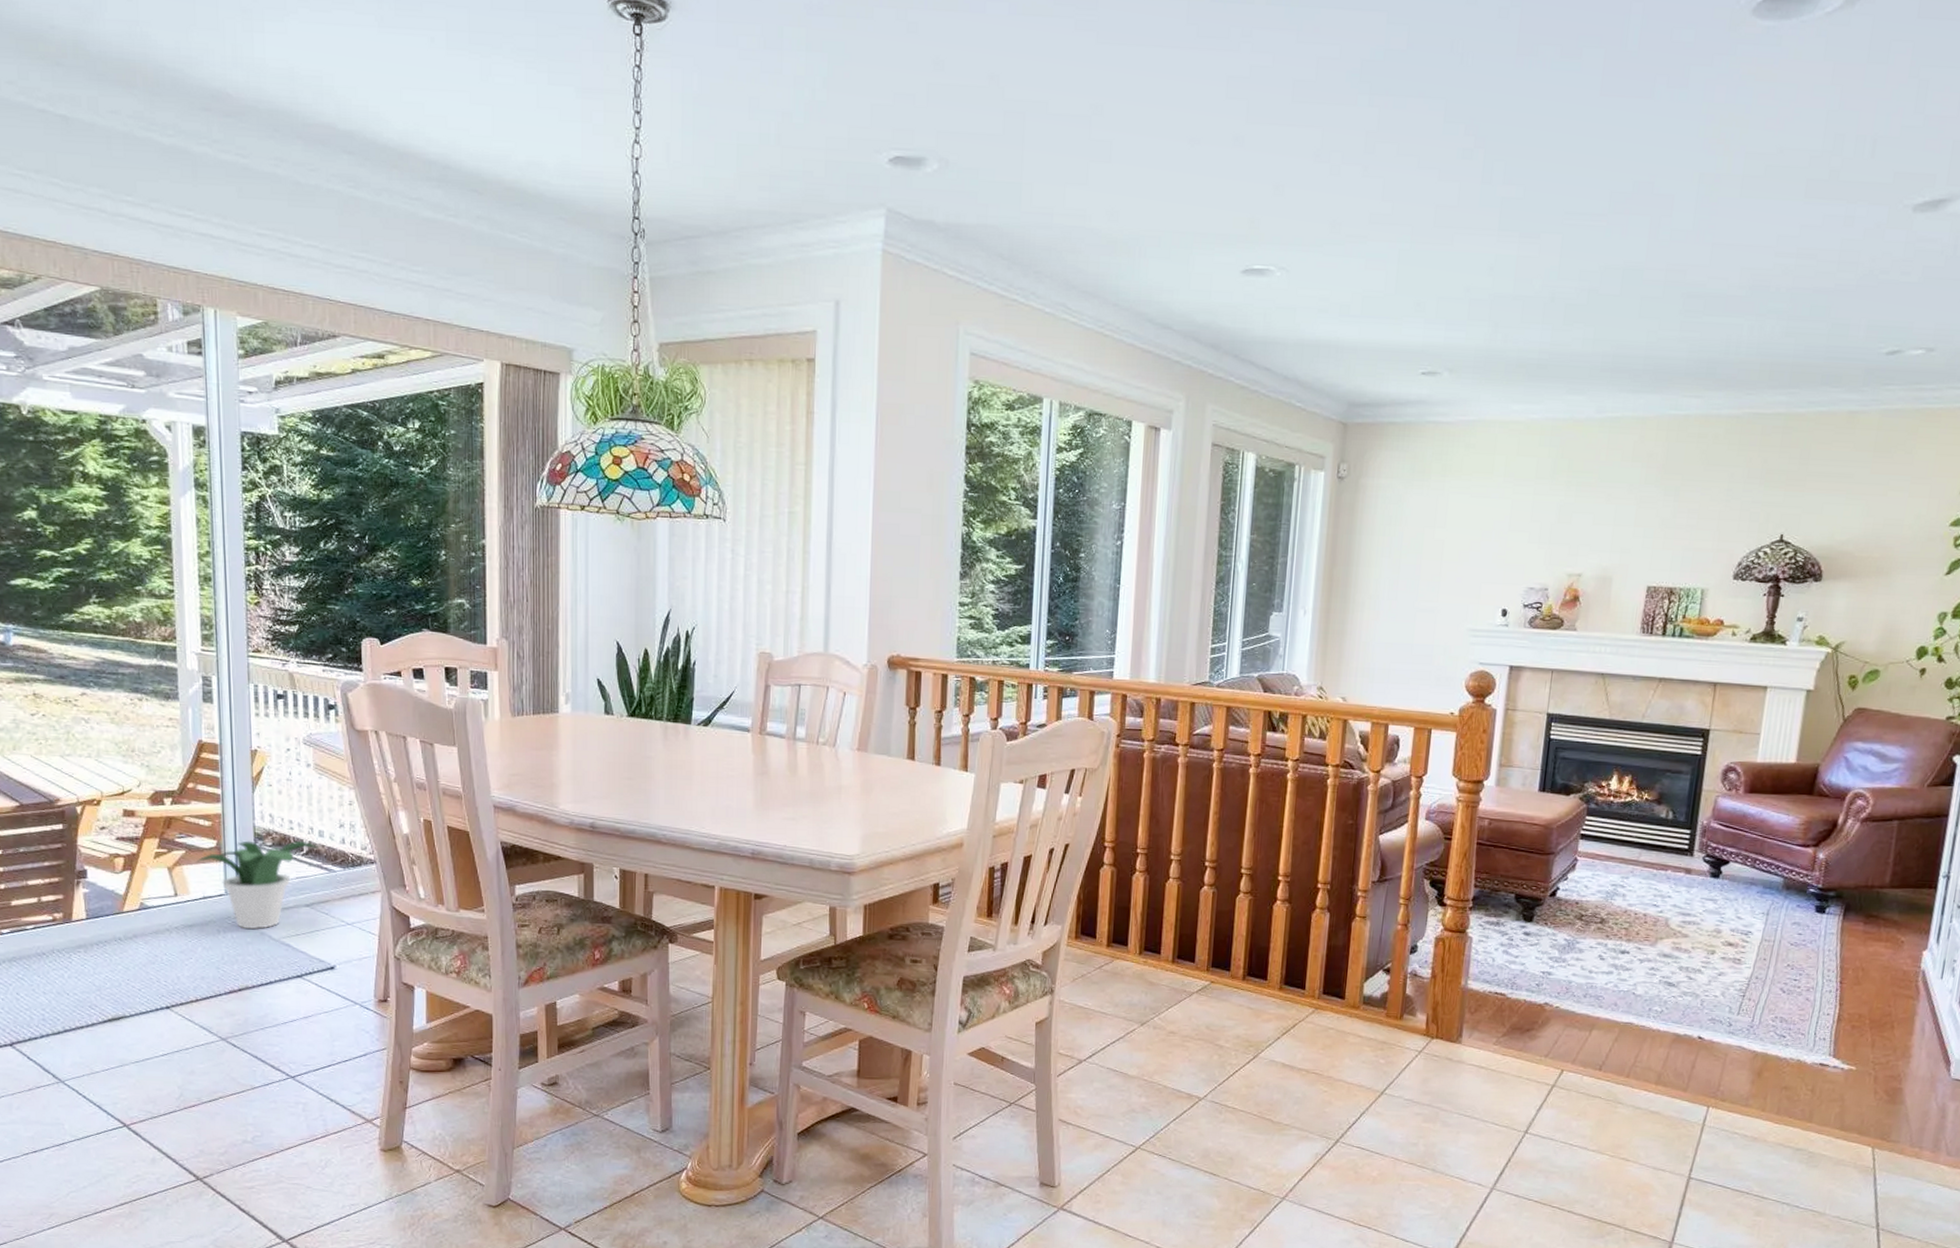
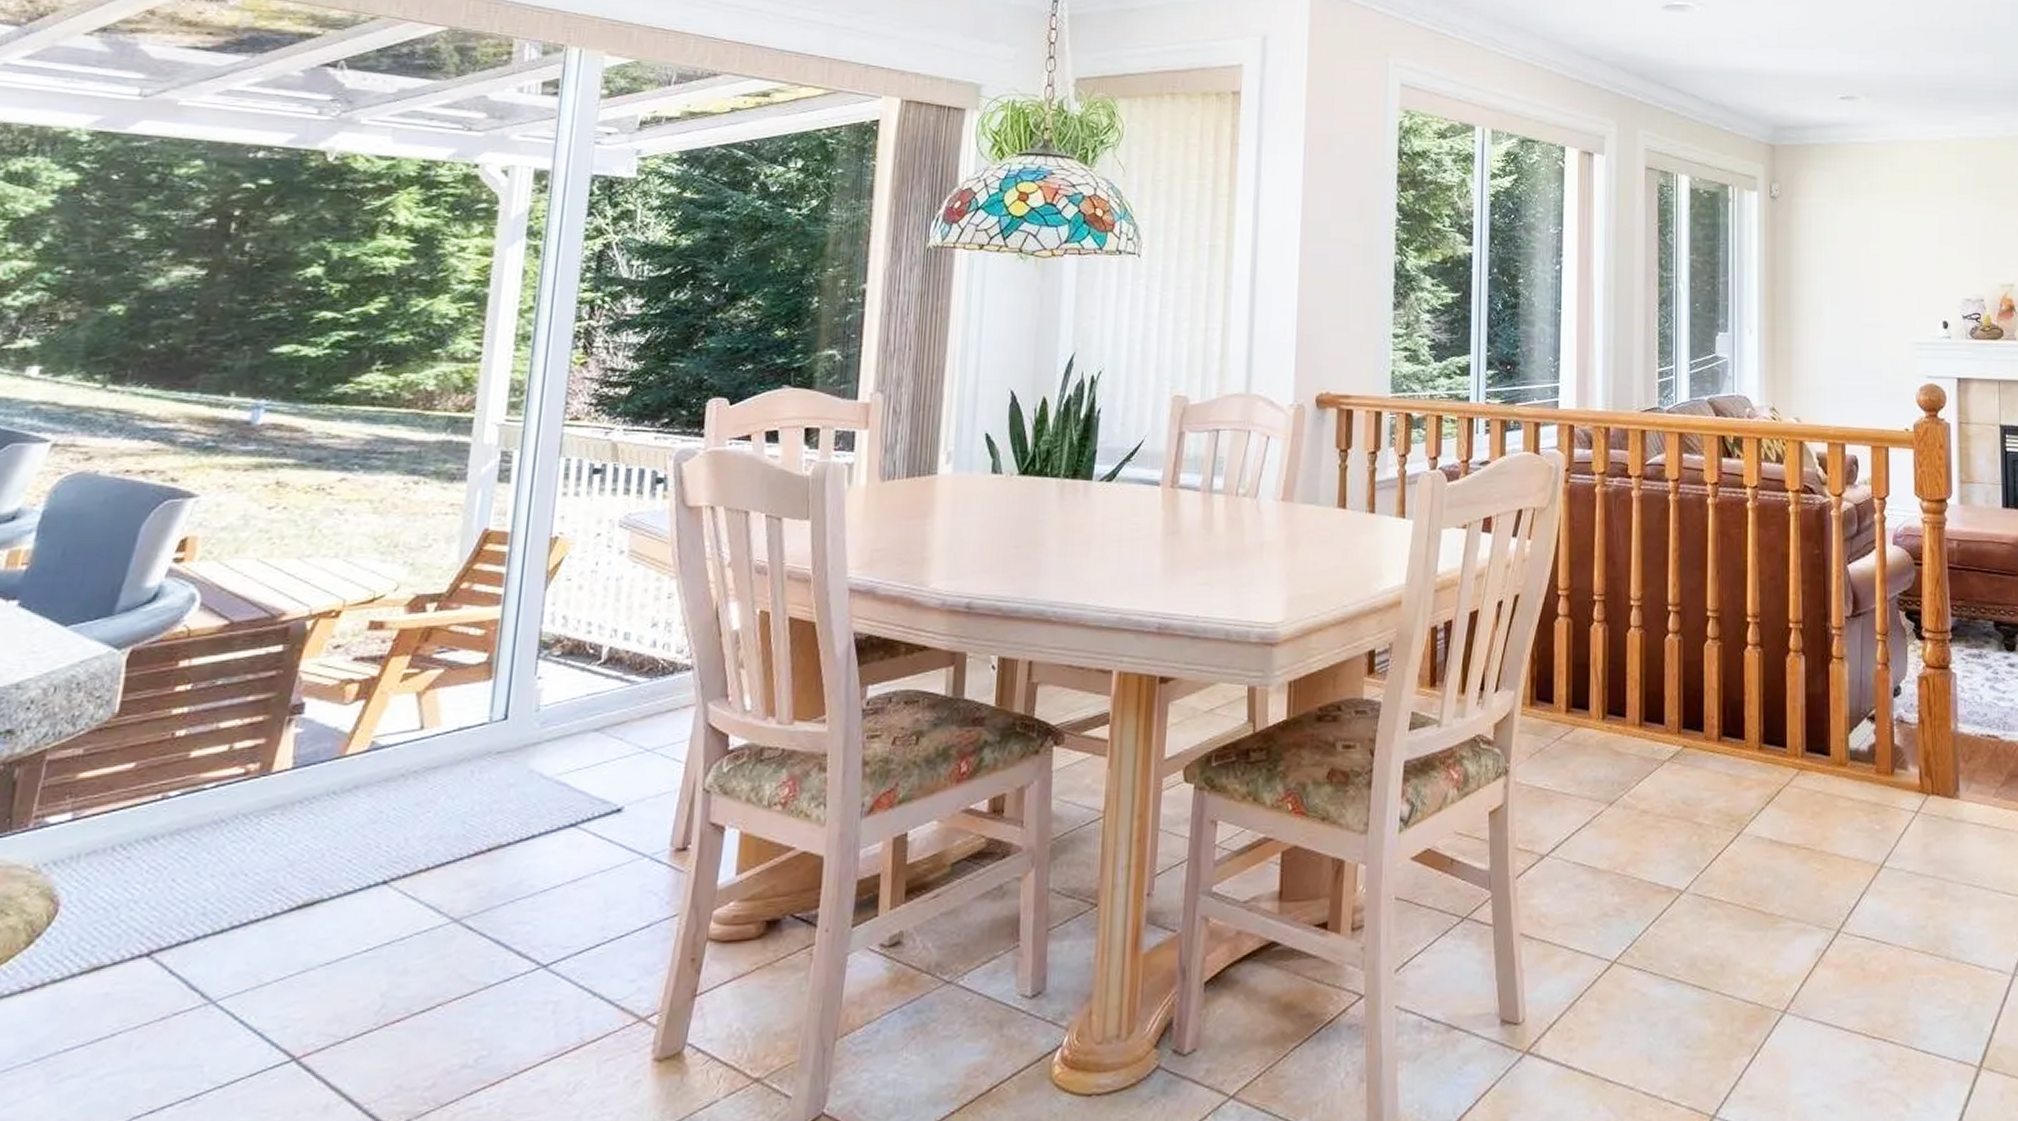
potted plant: present [196,840,318,930] -> none [457,646,621,767]

